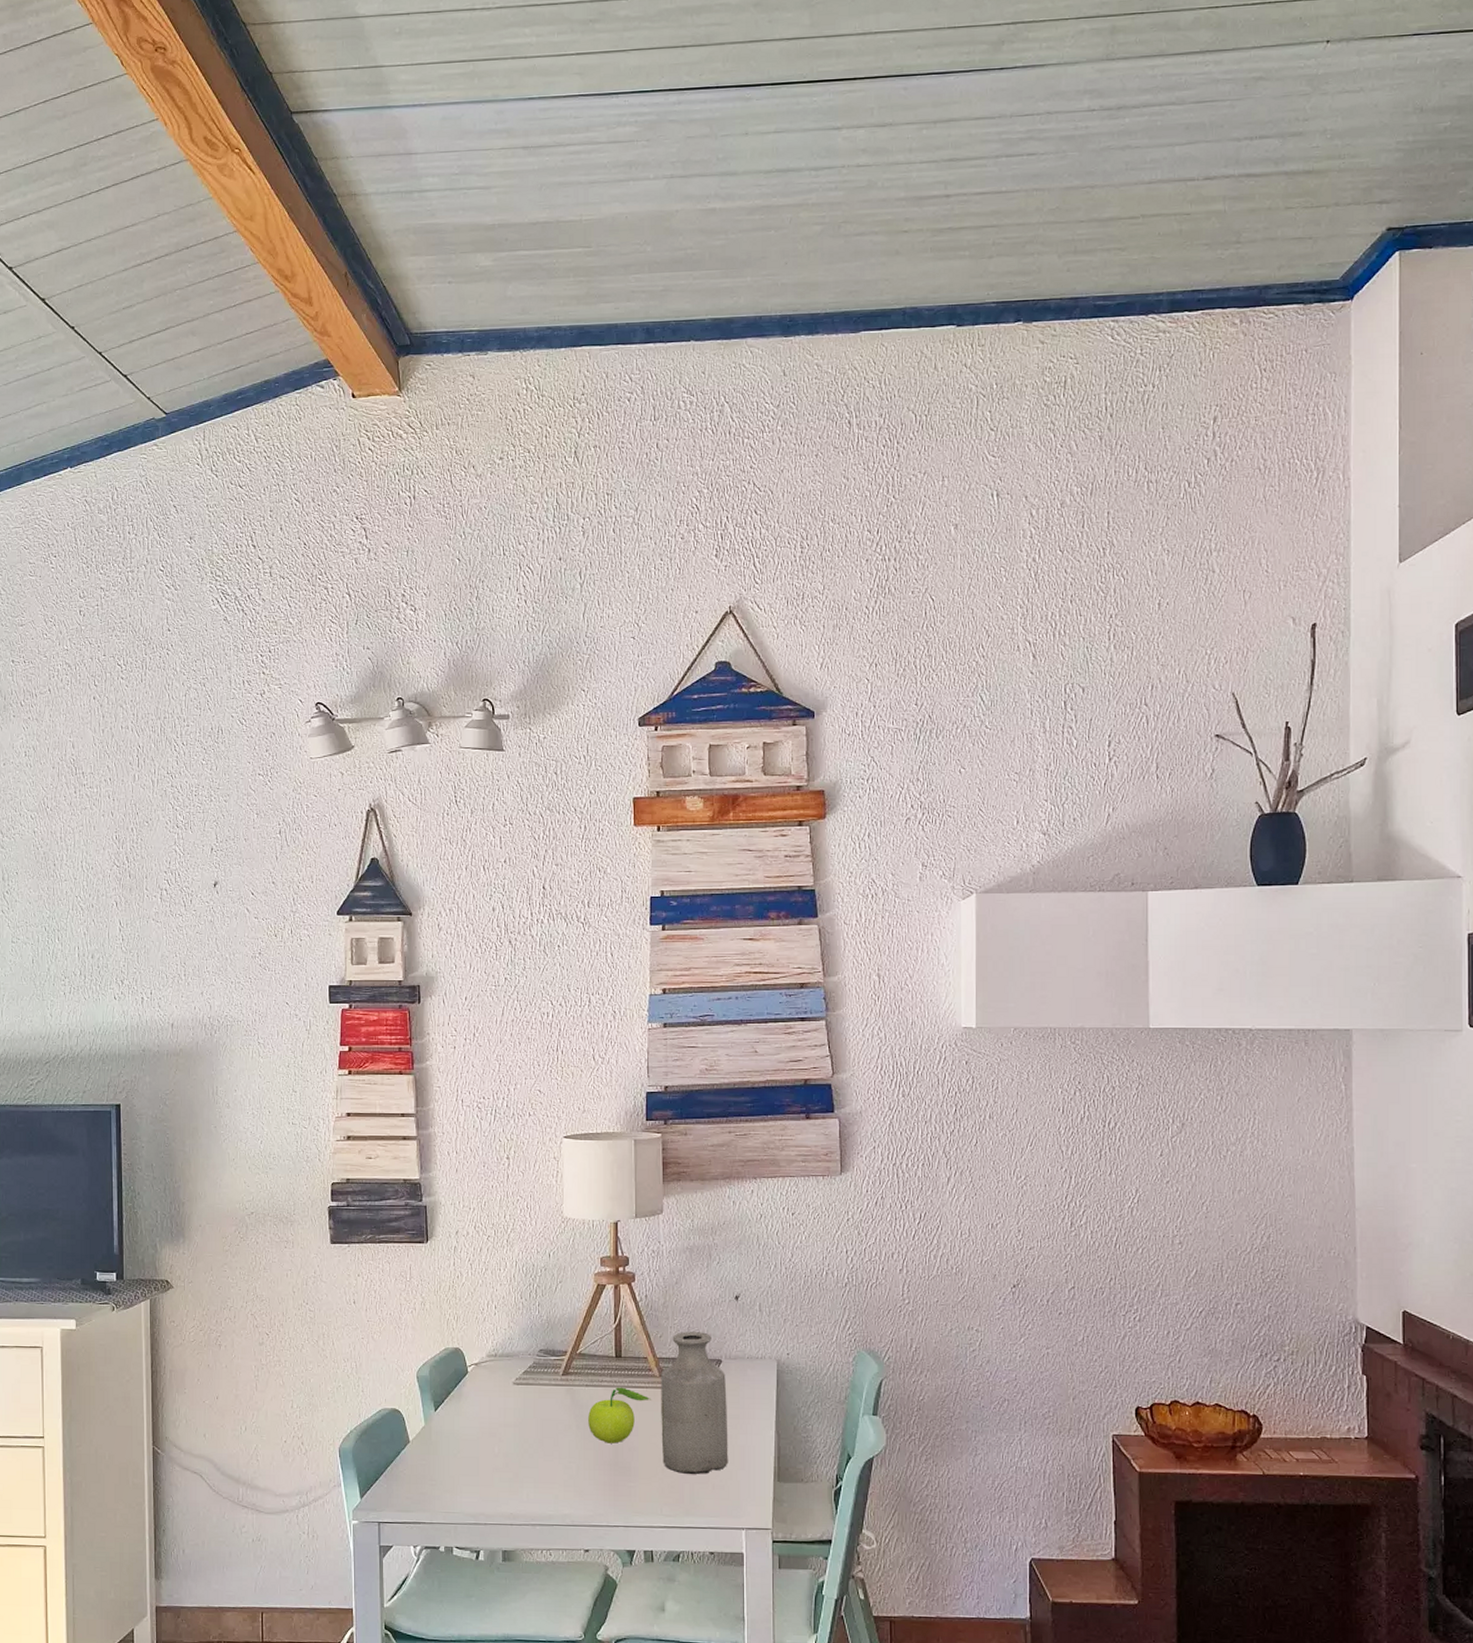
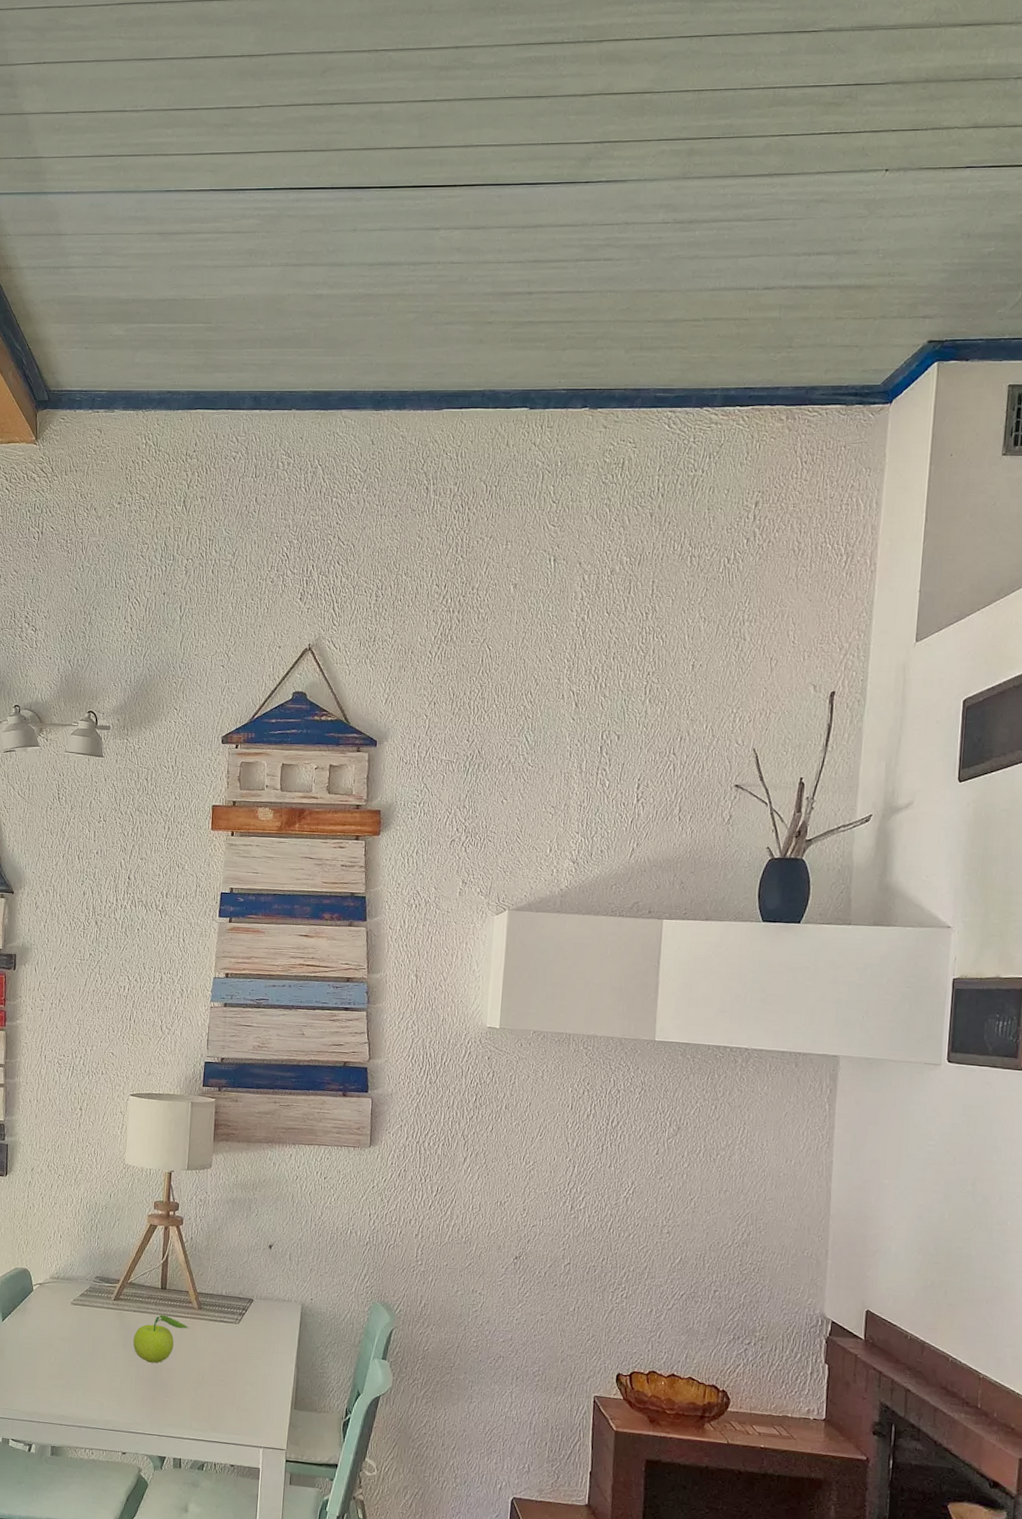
bottle: present [661,1332,728,1475] -> none [195,1272,256,1397]

